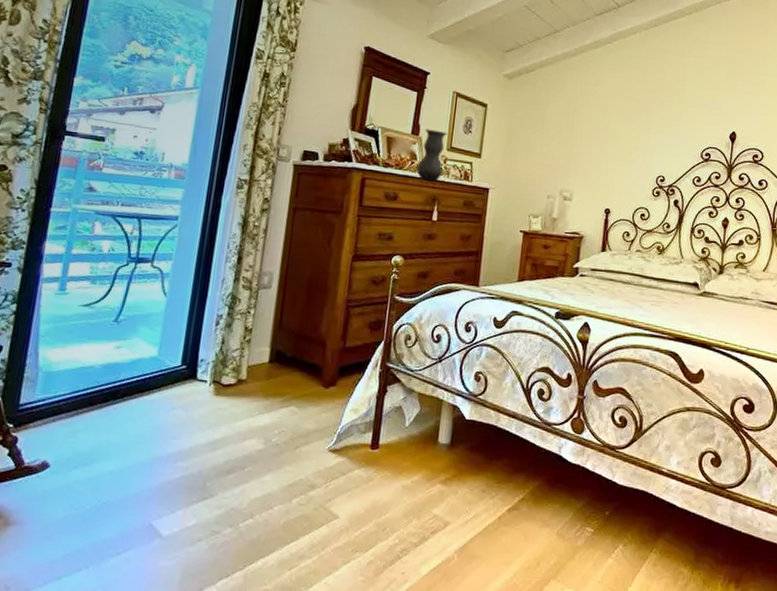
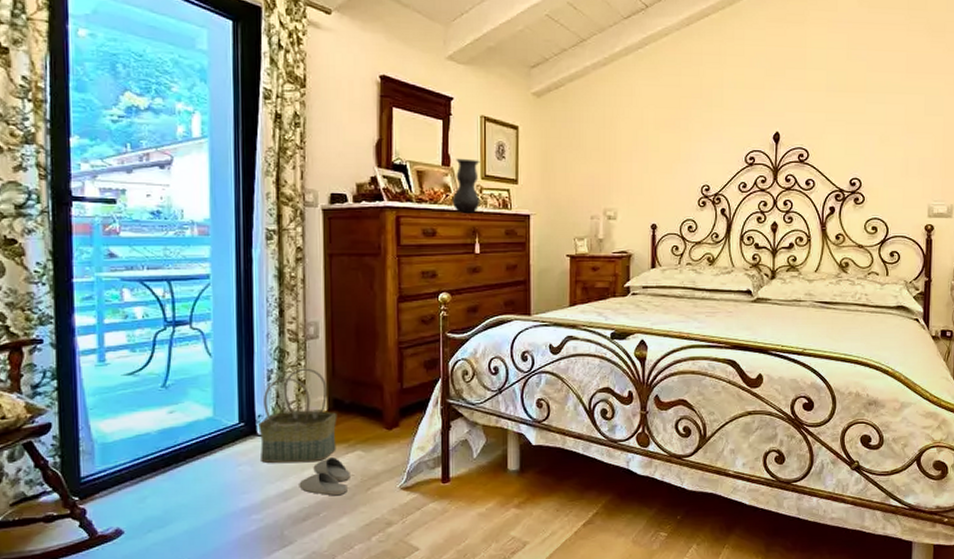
basket: none [196,316,278,413] -> present [258,368,337,463]
slippers: none [229,410,281,451] -> present [299,457,350,496]

